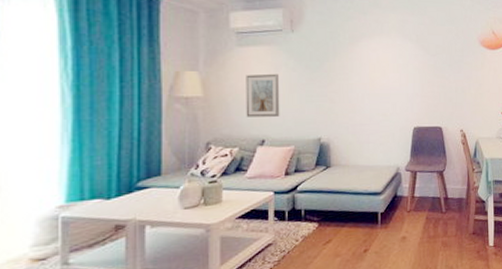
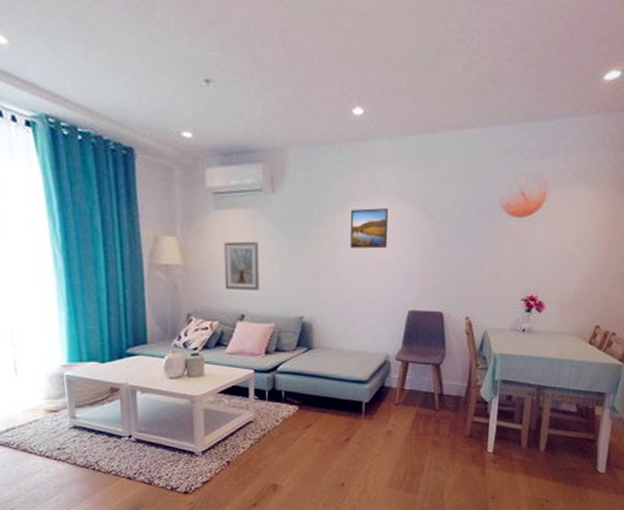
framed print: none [361,44,393,77] -> present [350,207,389,249]

